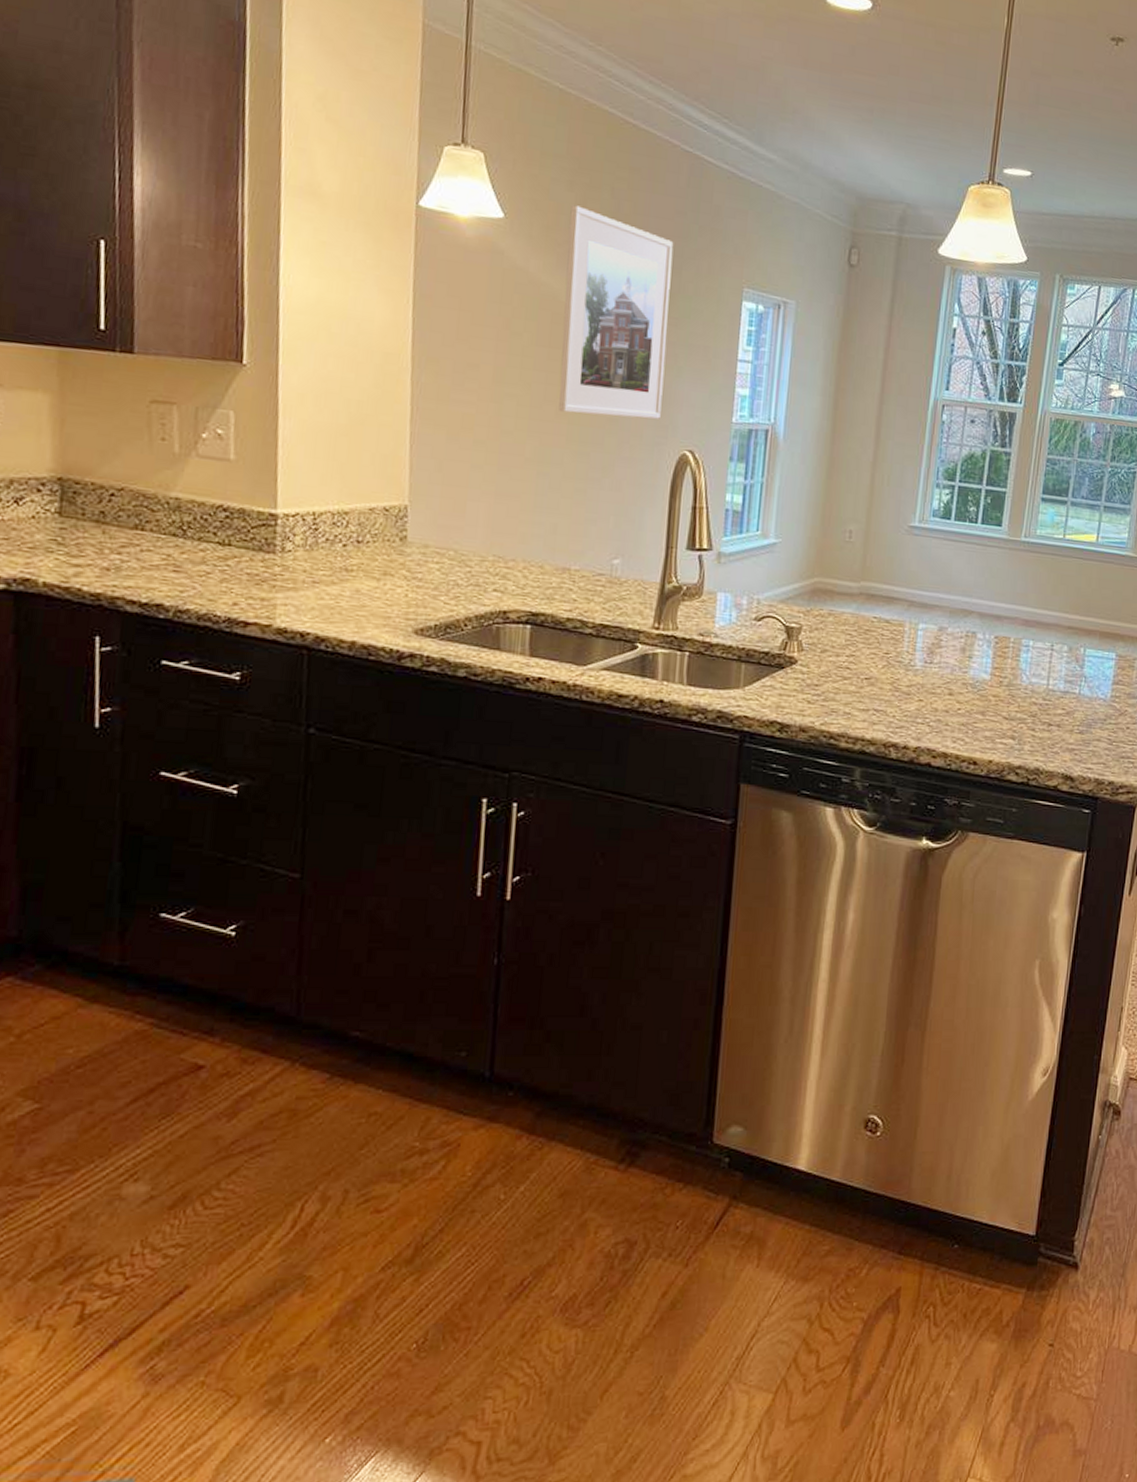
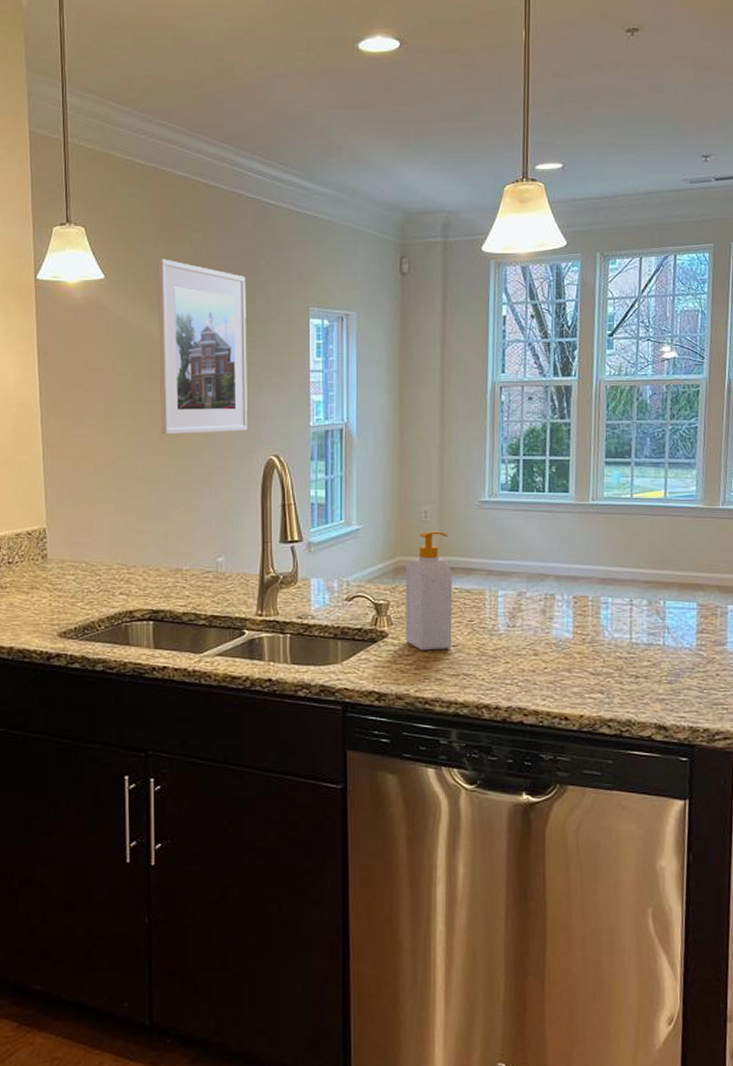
soap bottle: none [816,552,872,682] -> present [405,531,453,651]

